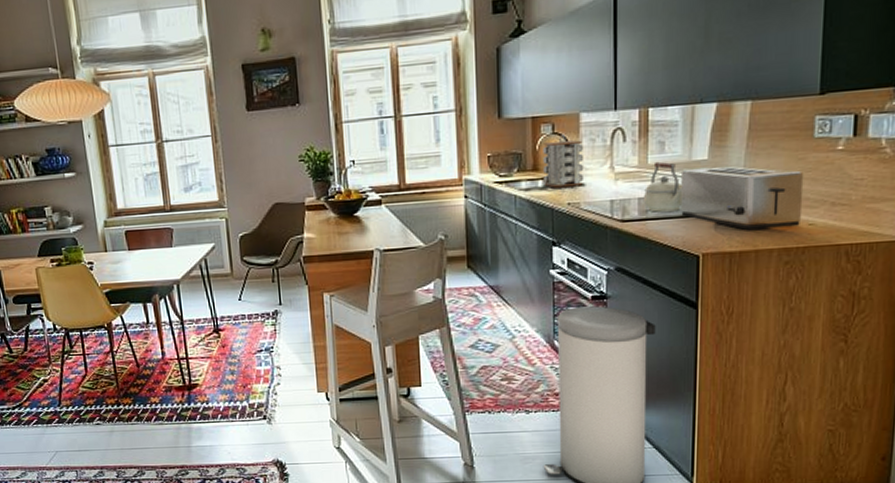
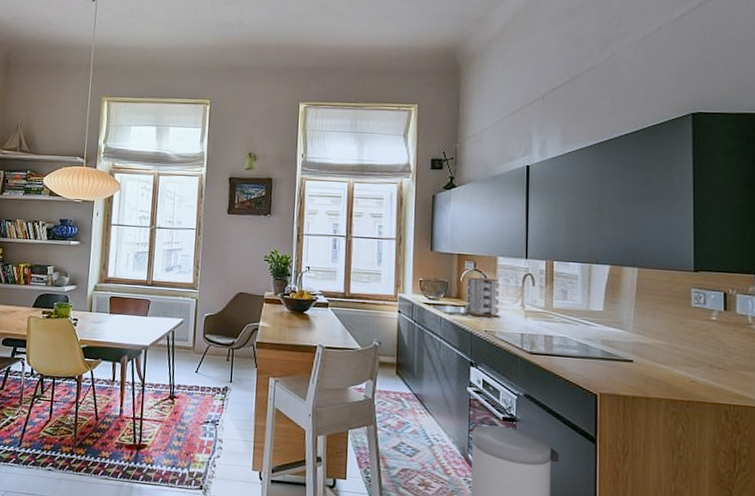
kettle: present [643,161,683,213] -> none [548,306,583,353]
toaster: present [681,165,804,230] -> none [581,316,685,381]

